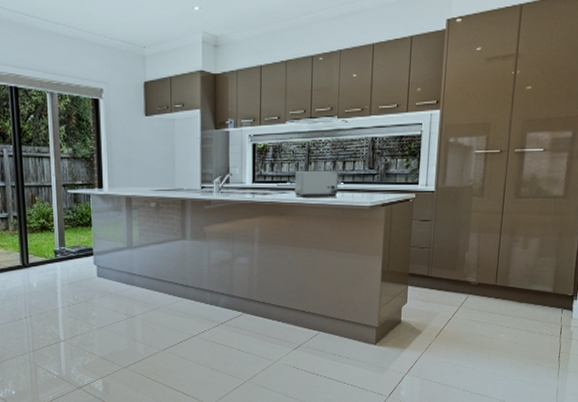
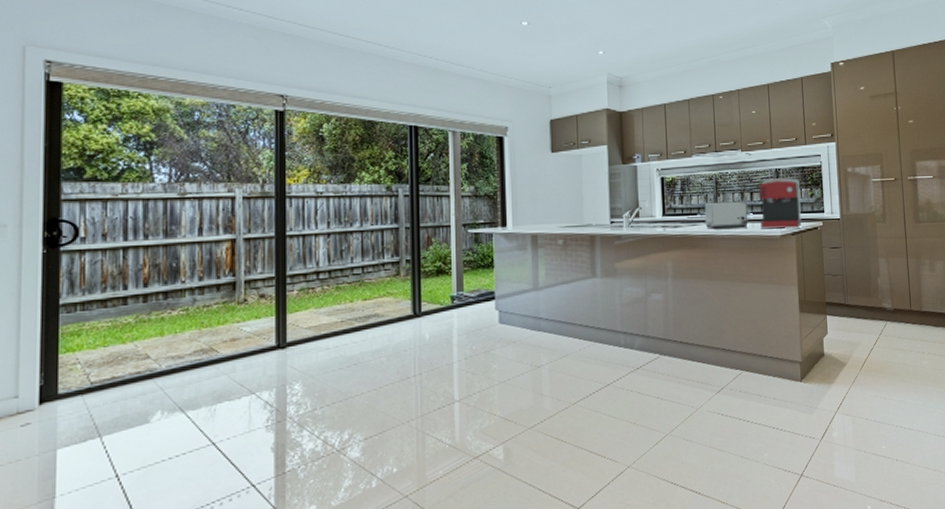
coffee maker: none [350,147,397,199] -> present [759,178,802,229]

